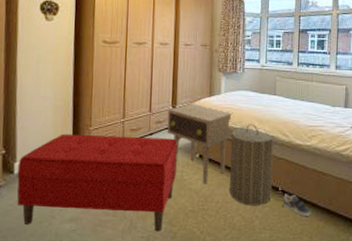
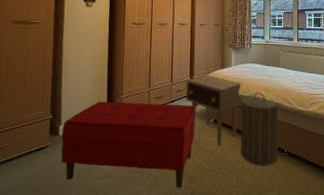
sneaker: present [282,194,311,216] -> none [288,155,315,176]

